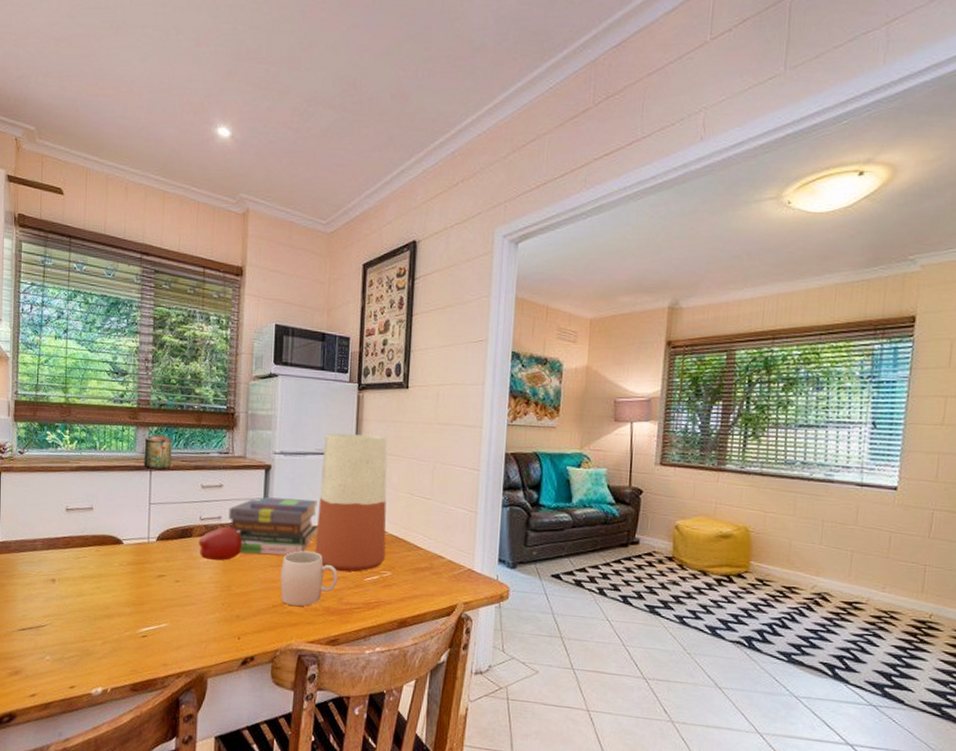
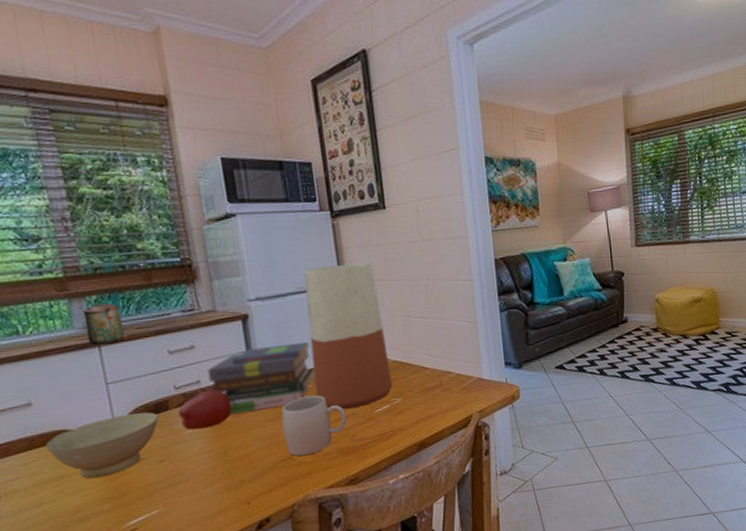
bowl: none [96,533,183,584] -> present [46,412,159,479]

